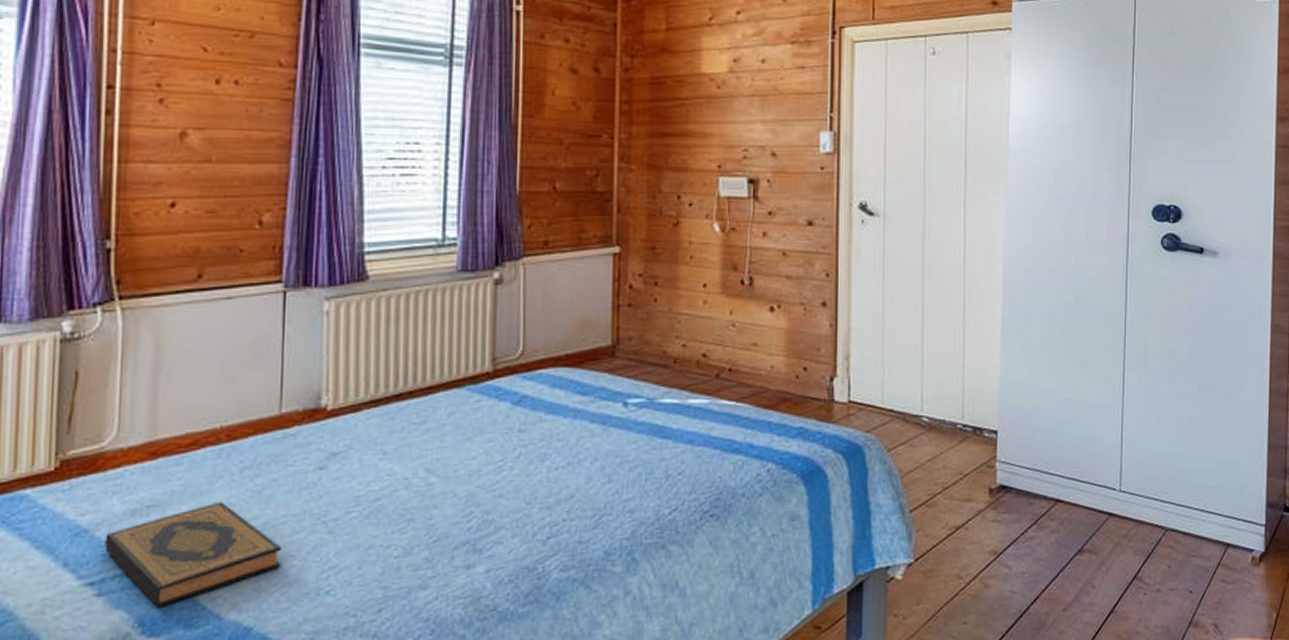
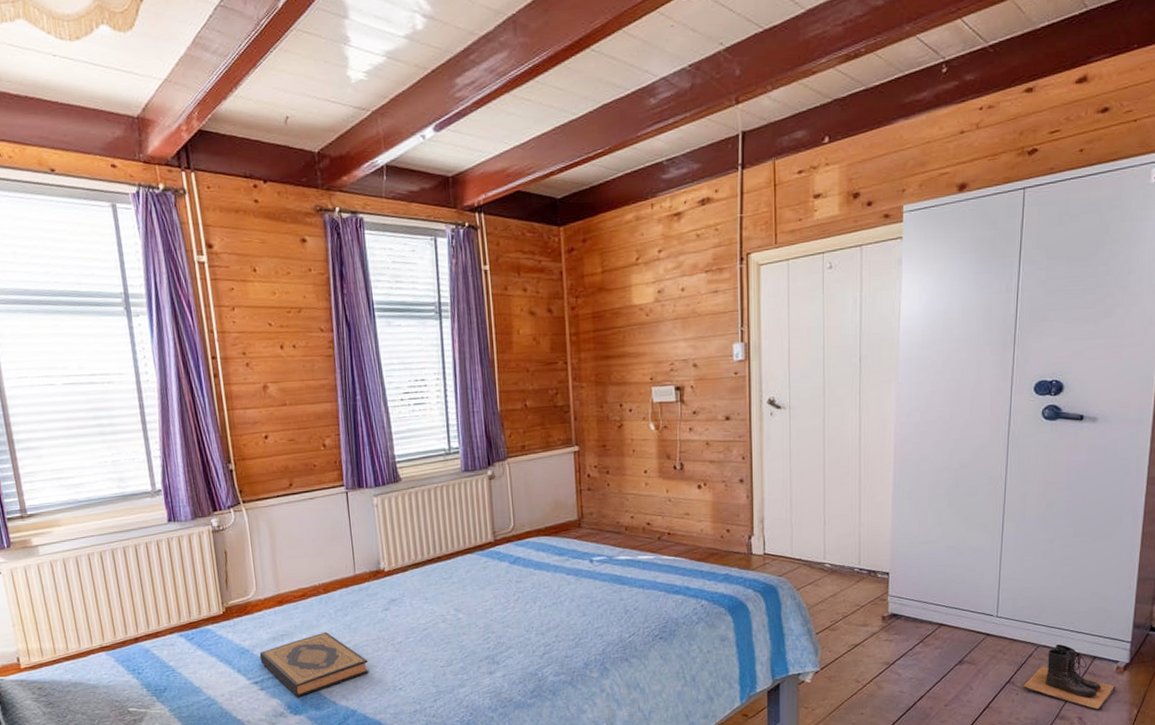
boots: none [1150,528,1252,614] -> present [1022,644,1116,710]

